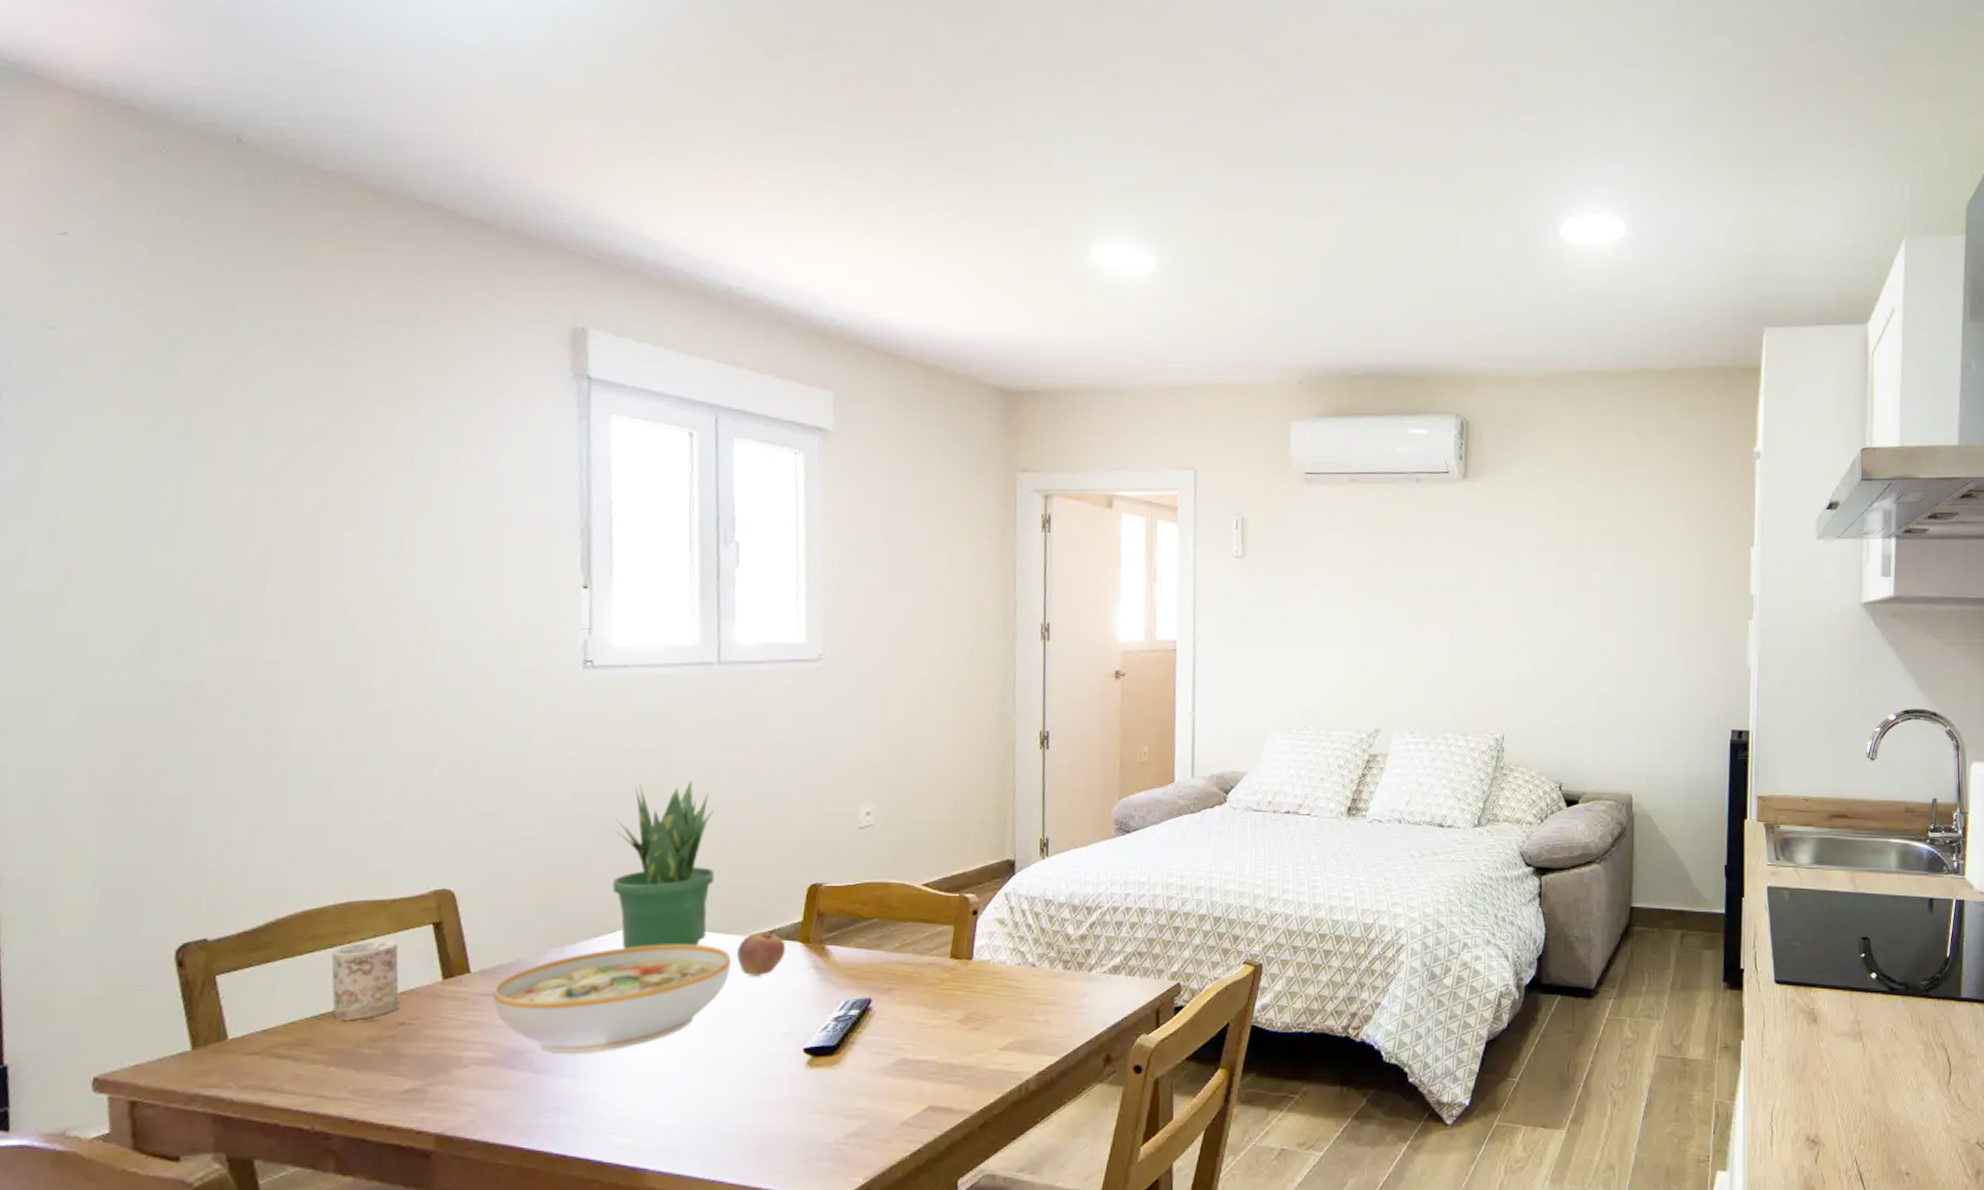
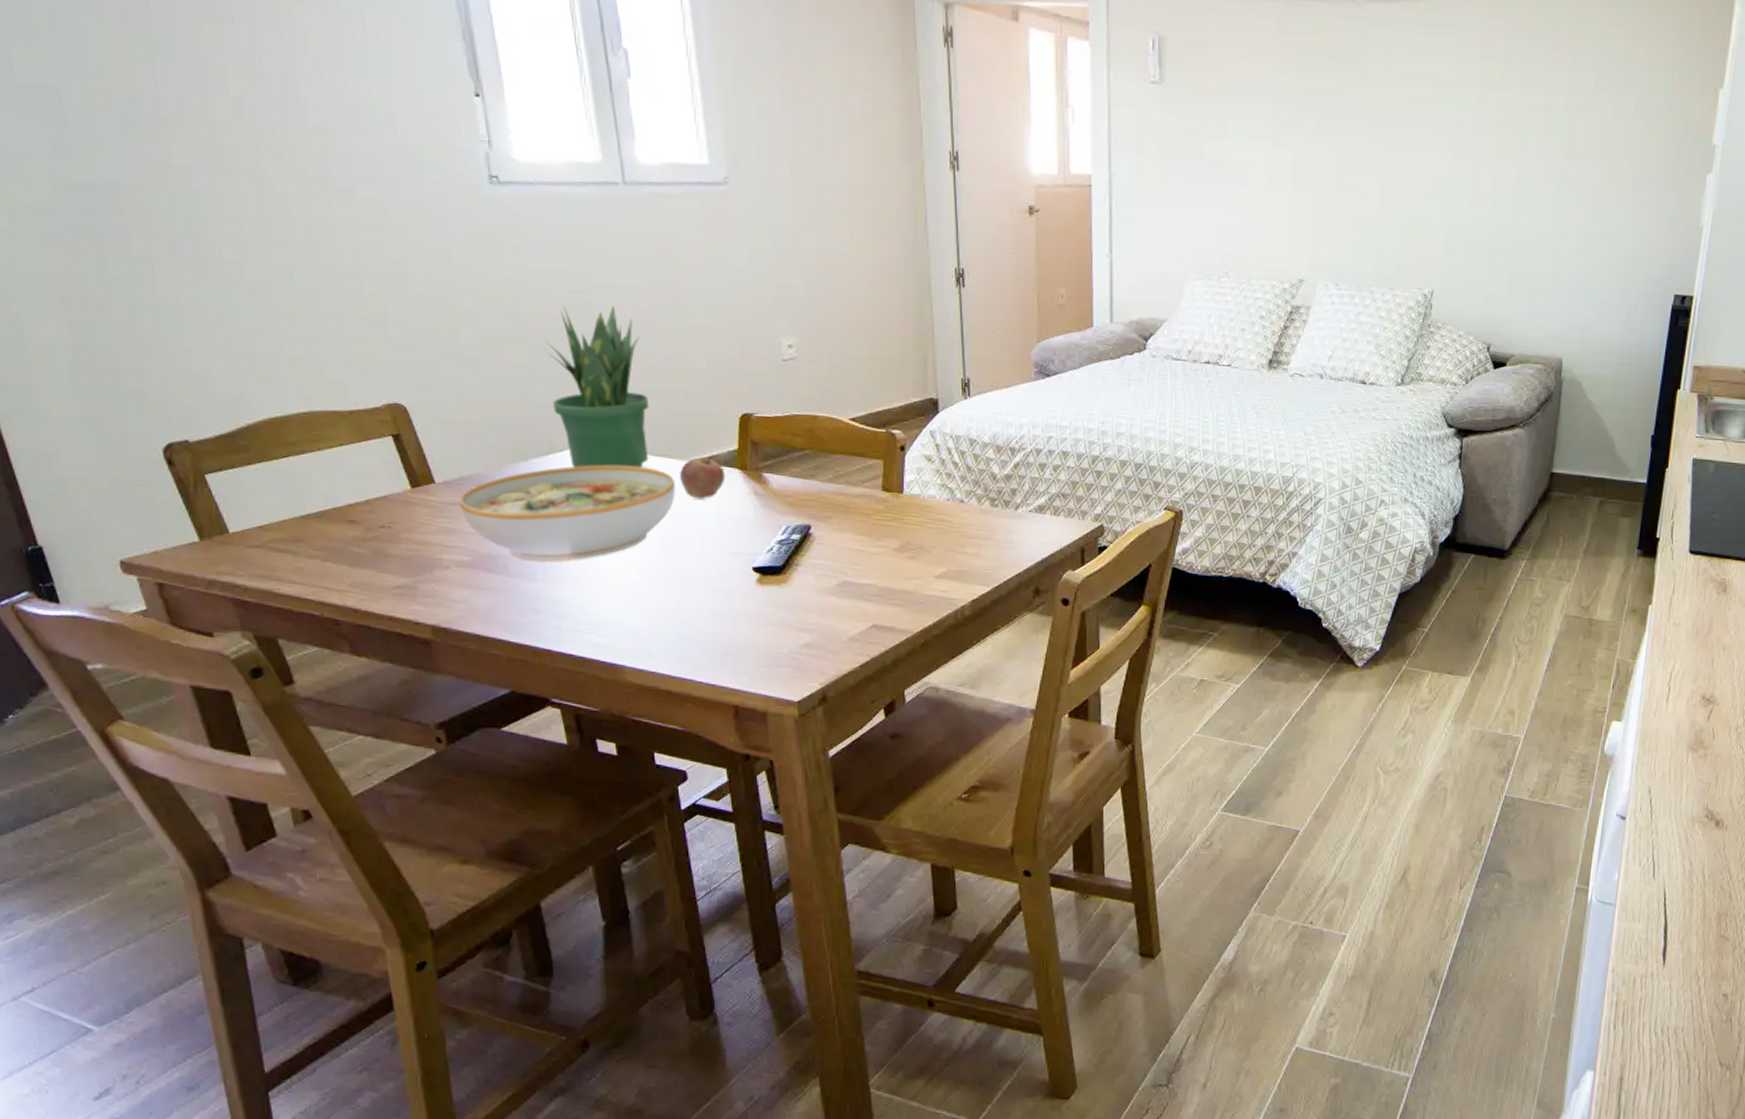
mug: present [331,940,399,1021] -> none [305,449,376,522]

